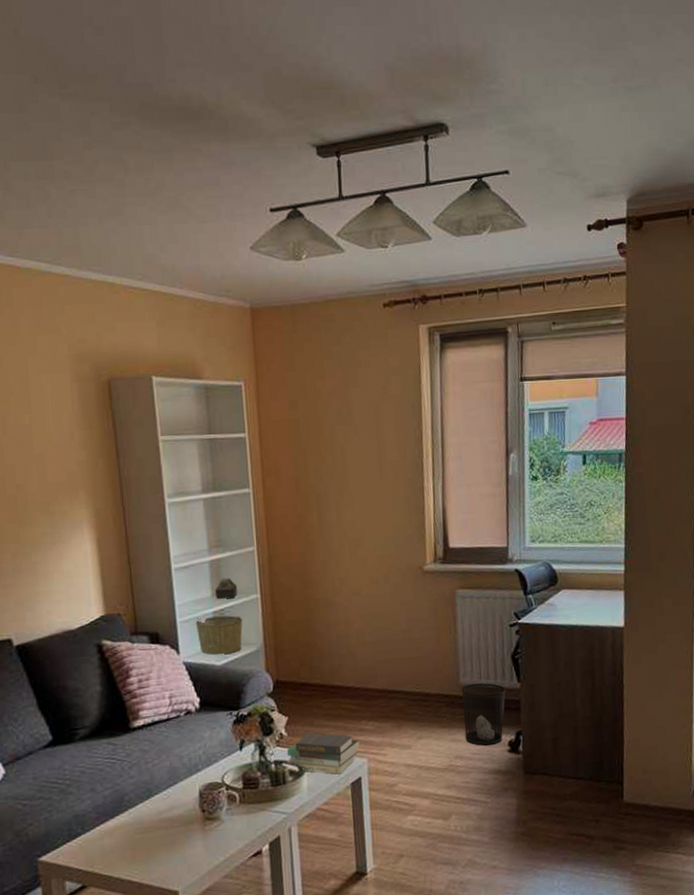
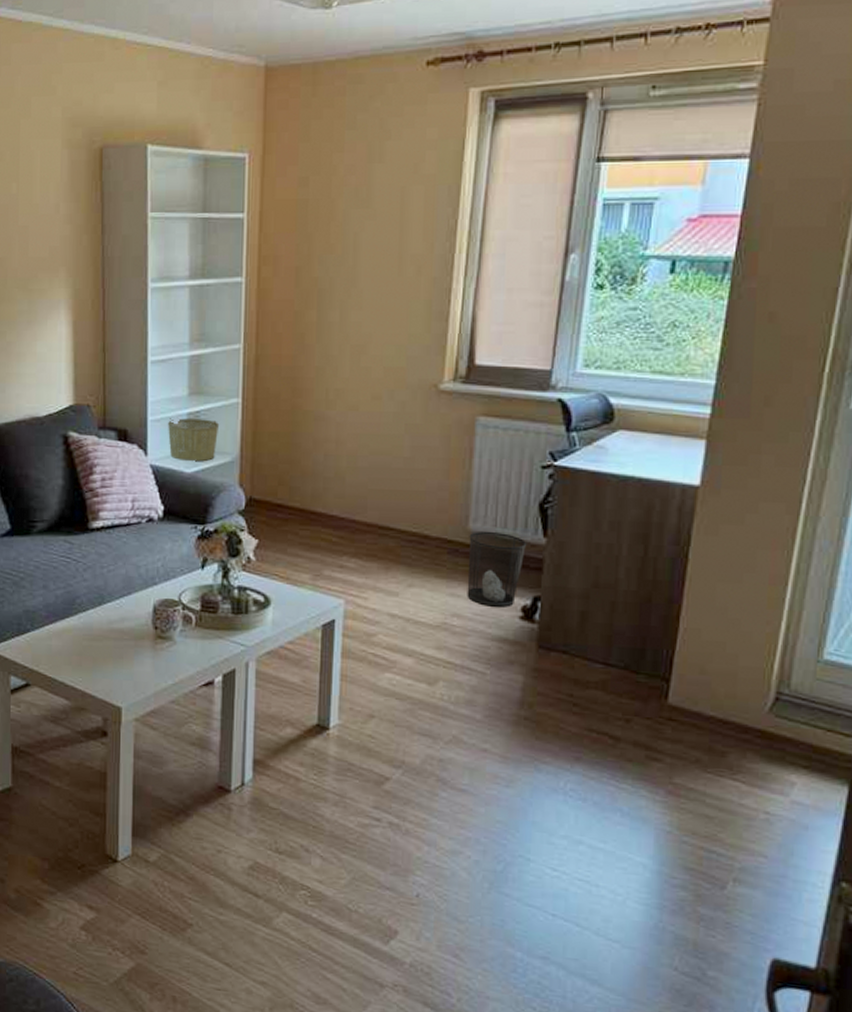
decorative box: present [215,578,237,600] -> none [192,377,217,401]
books: present [285,733,360,775] -> none [249,561,337,612]

